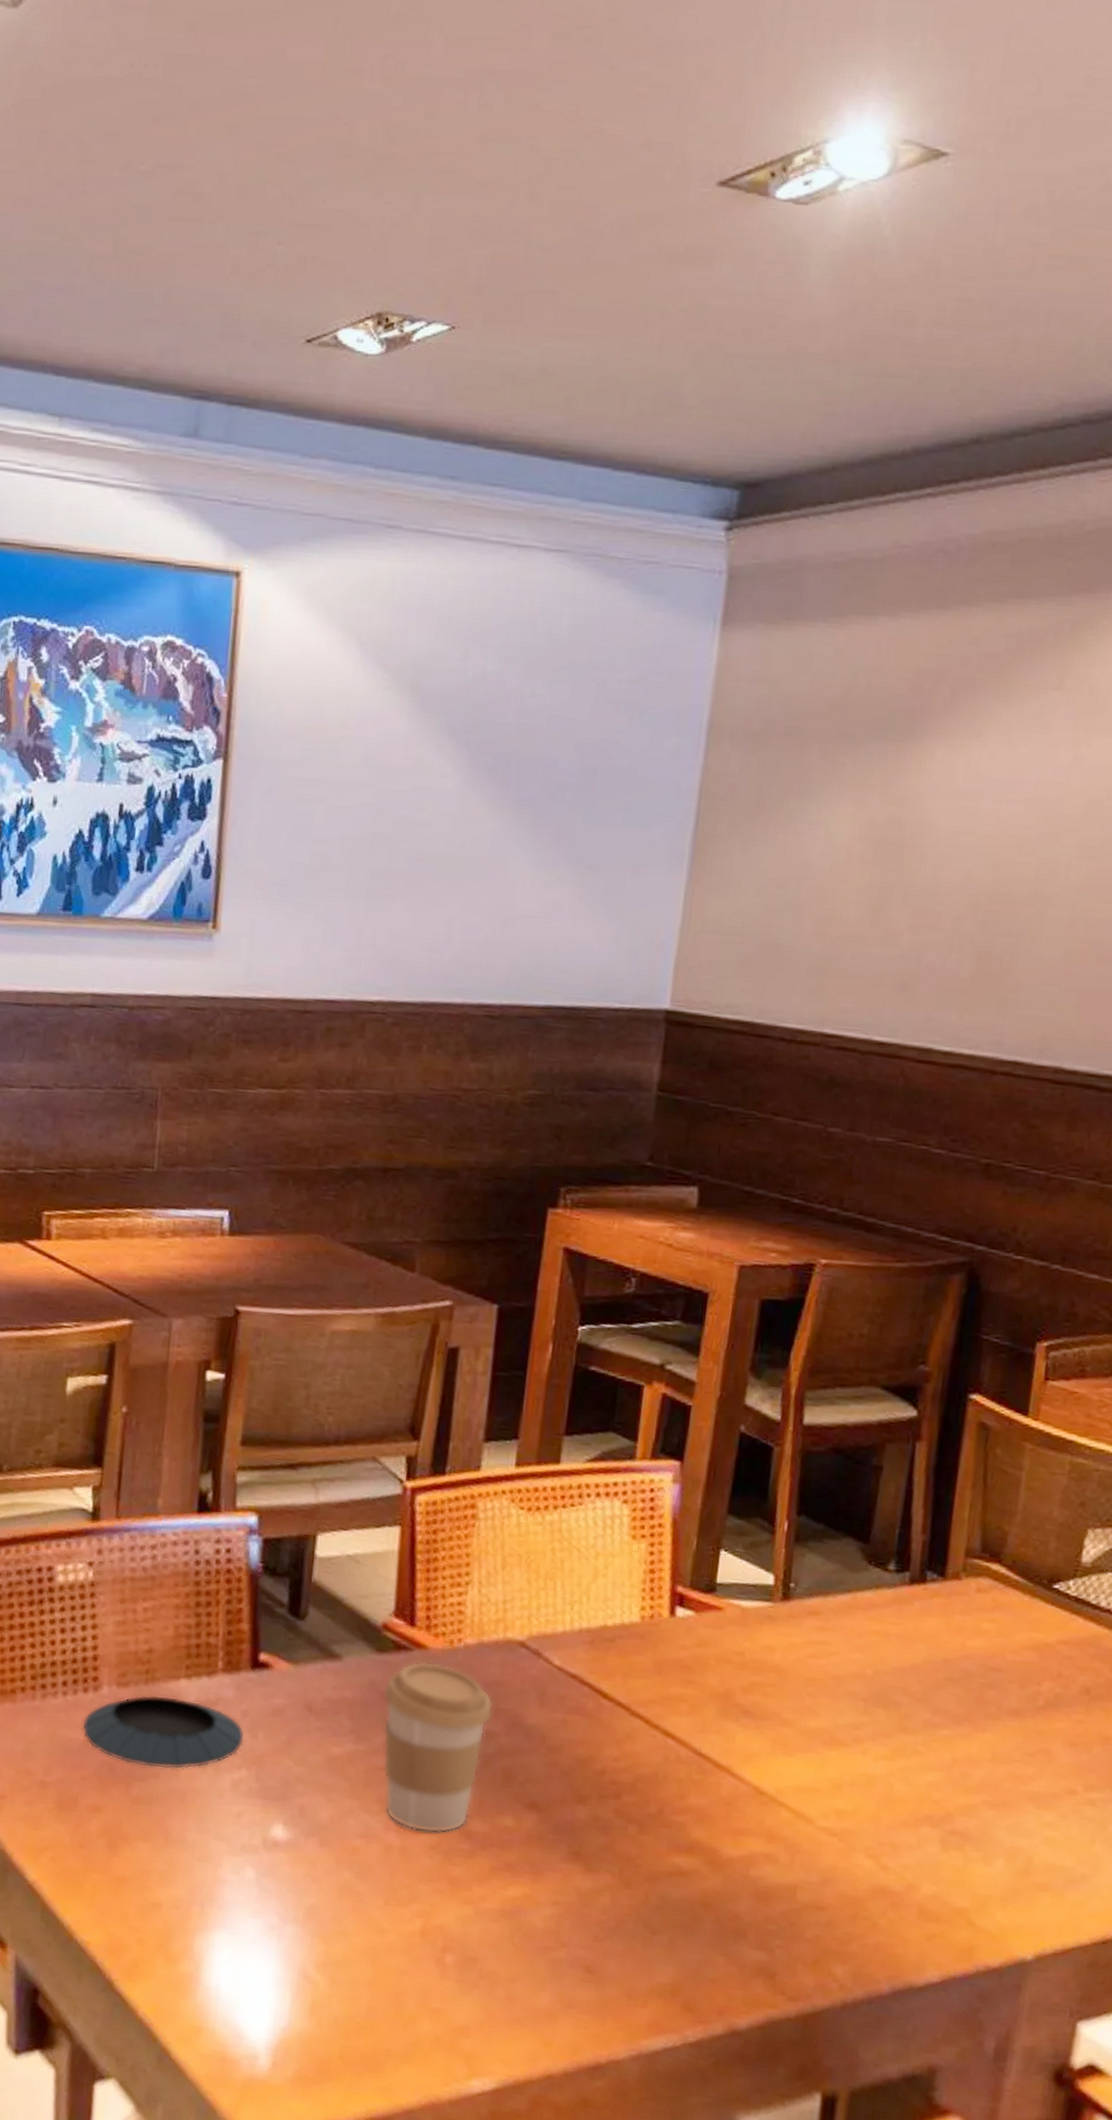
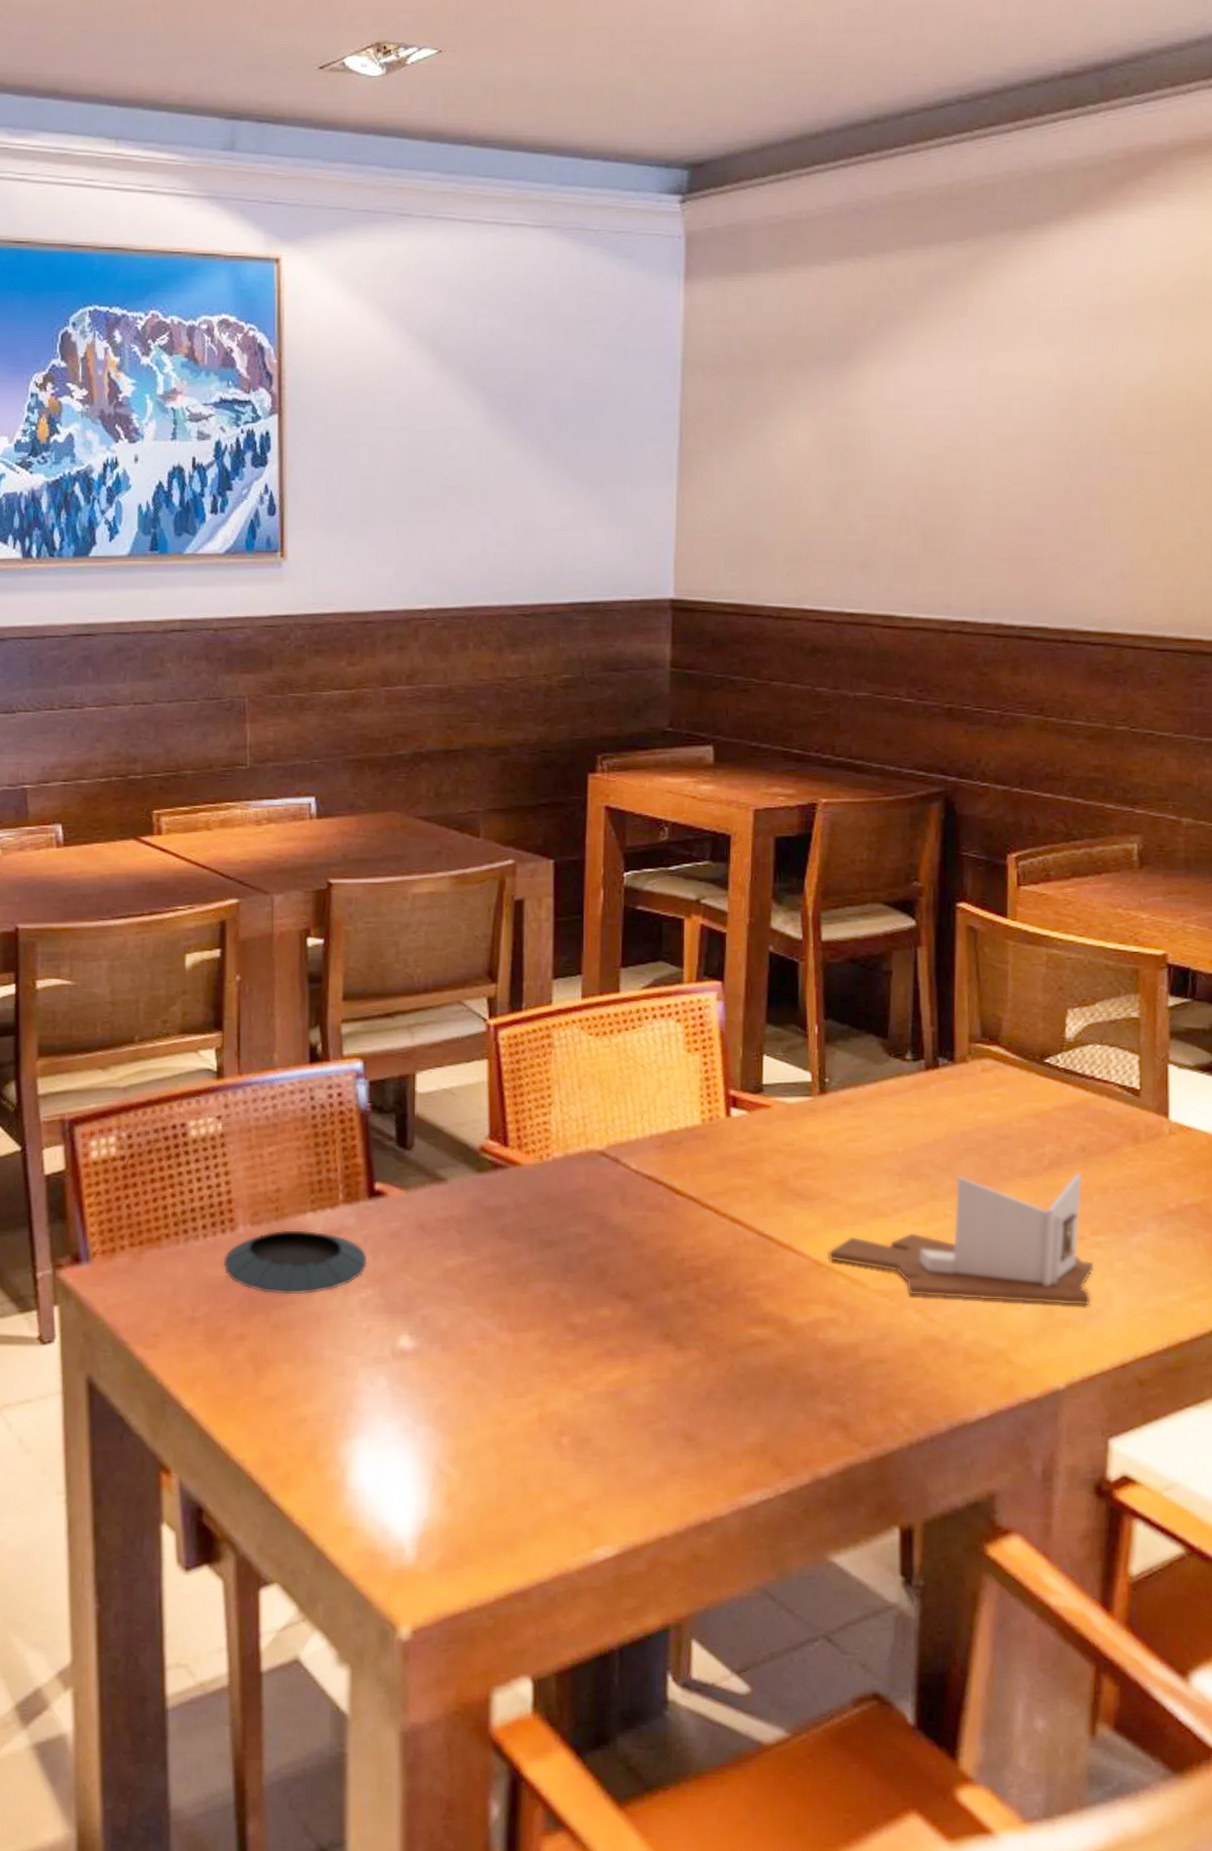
coffee cup: present [382,1661,494,1833] -> none [485,1176,583,1329]
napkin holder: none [771,1708,1085,1870] -> present [828,1172,1095,1306]

